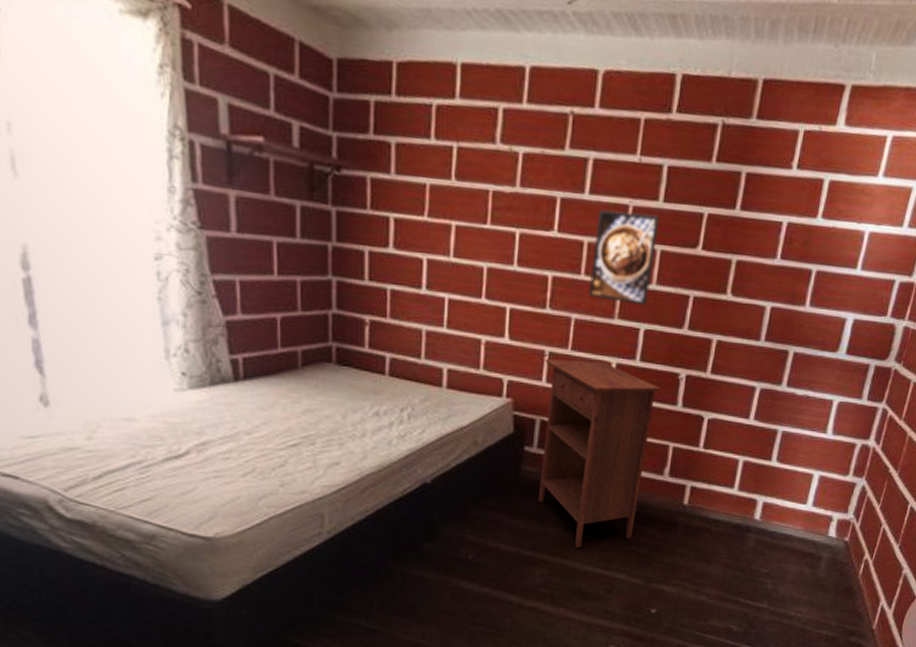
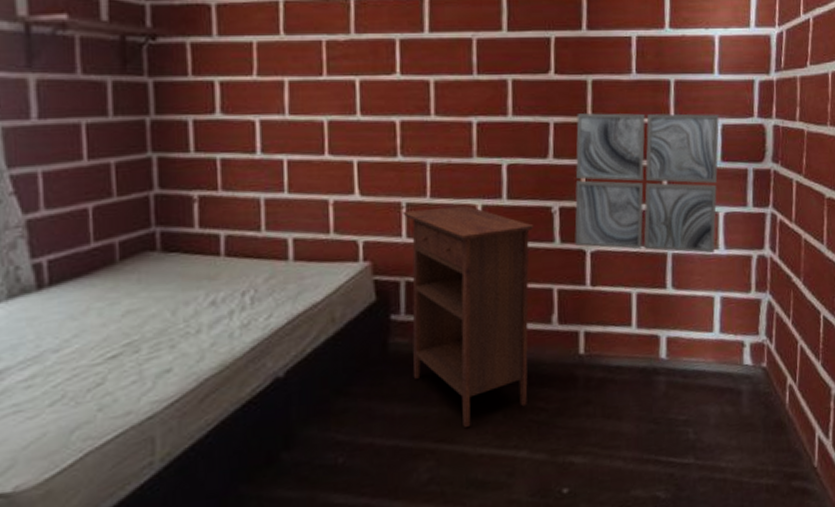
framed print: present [589,209,659,306] -> none [440,45,507,140]
wall art: none [695,291,853,437] -> present [574,113,719,254]

